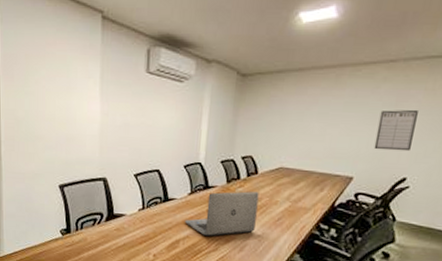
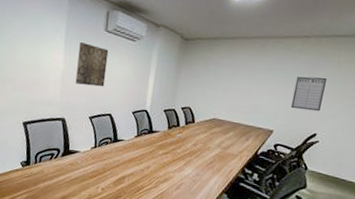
wall art: none [116,88,152,139] -> present [75,42,109,87]
laptop: present [184,191,259,237] -> none [130,136,195,175]

